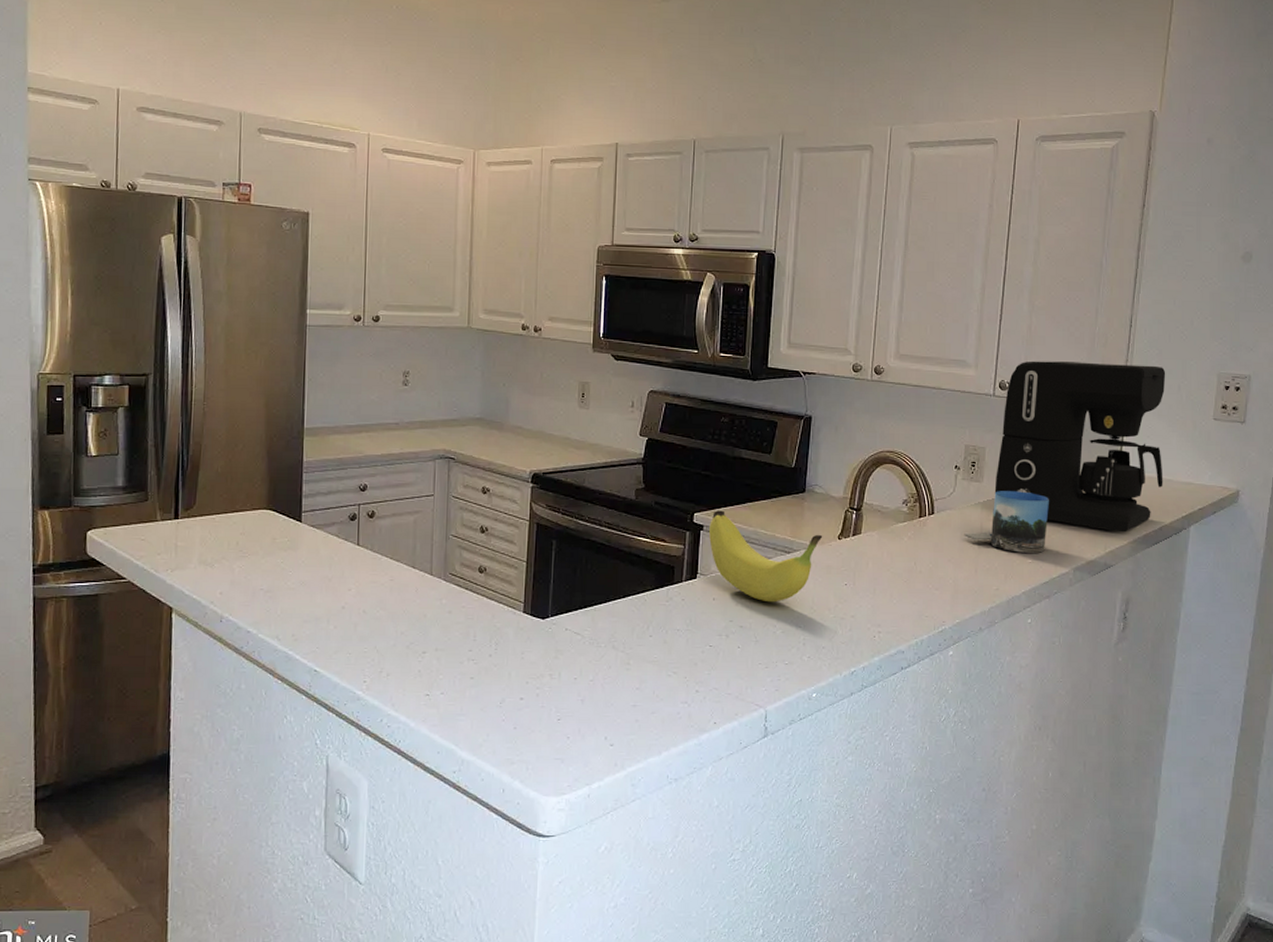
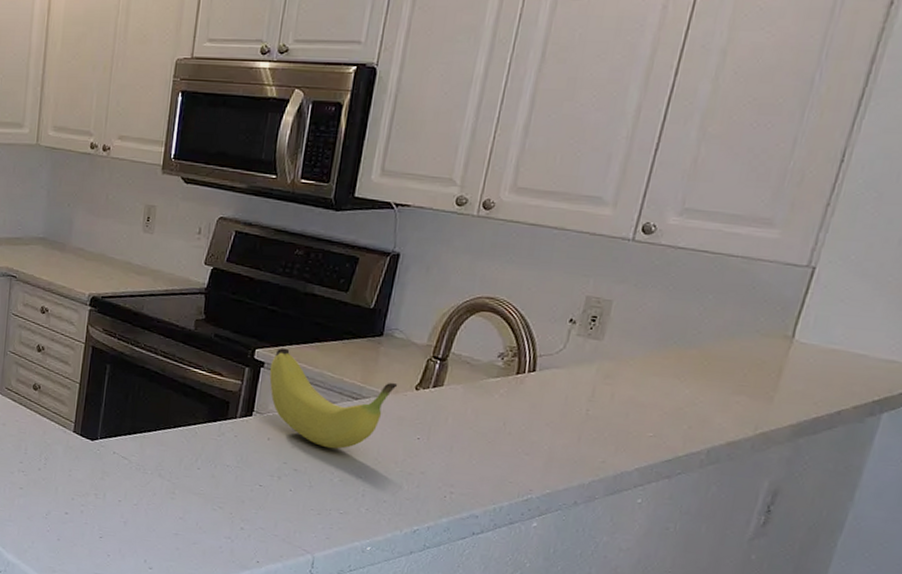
mug: present [964,491,1049,553] -> none [569,351,688,427]
coffee maker: present [994,361,1166,533] -> none [616,200,884,413]

